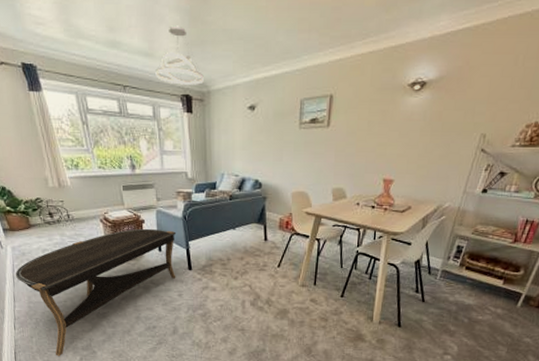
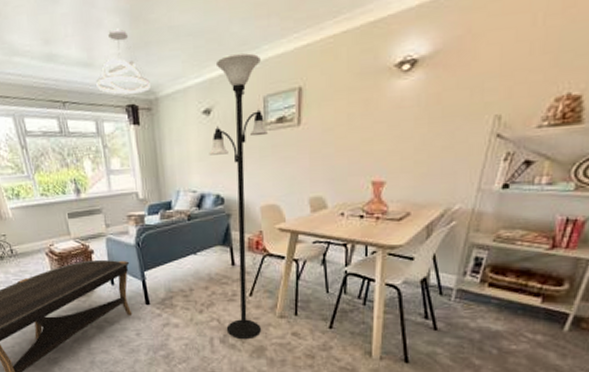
floor lamp: none [251,59,302,304] -> present [209,52,268,340]

